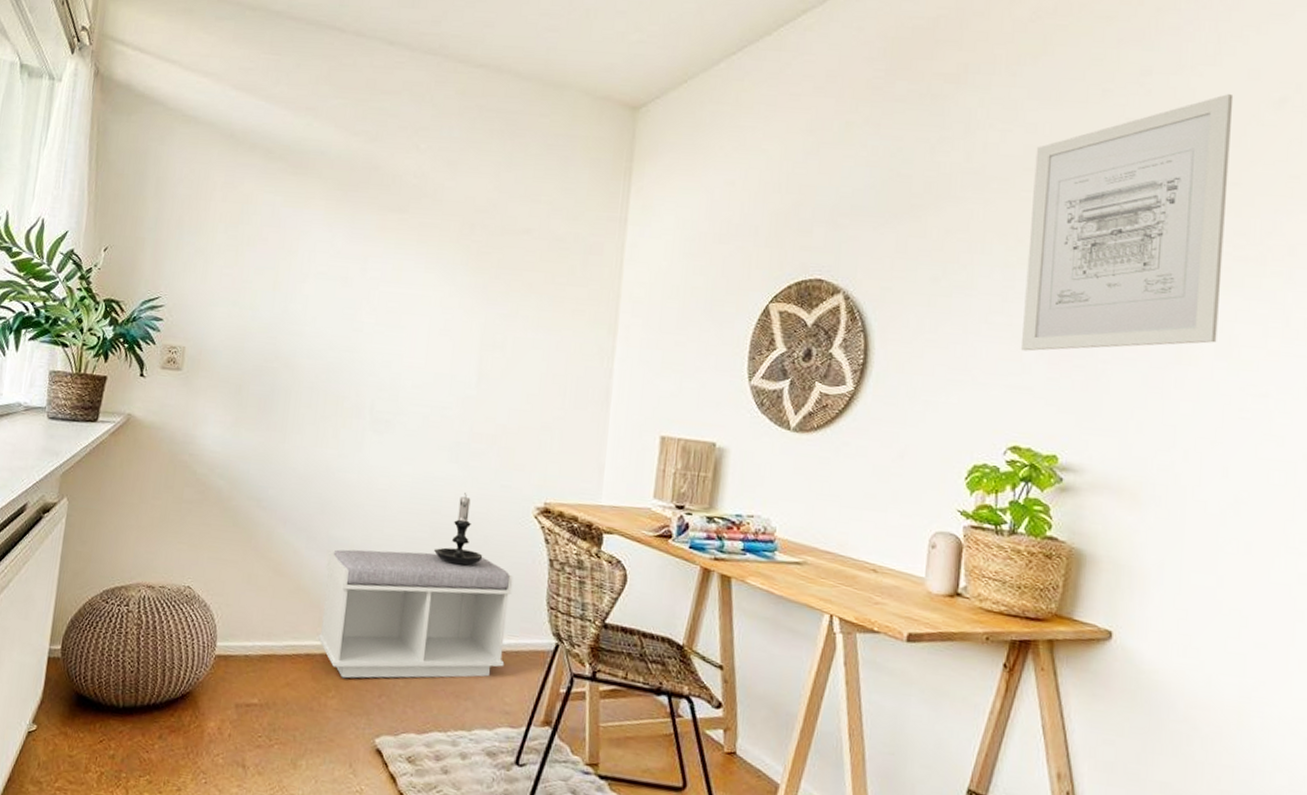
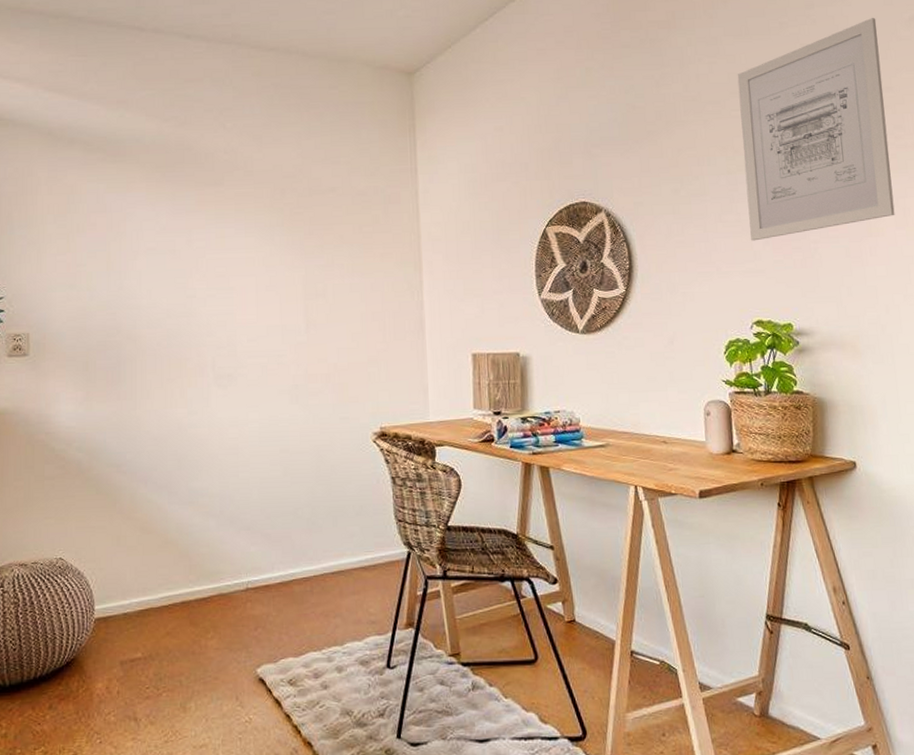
bench: present [317,549,514,679] -> none [190,485,365,618]
candle holder: present [434,493,483,566] -> none [288,430,332,496]

